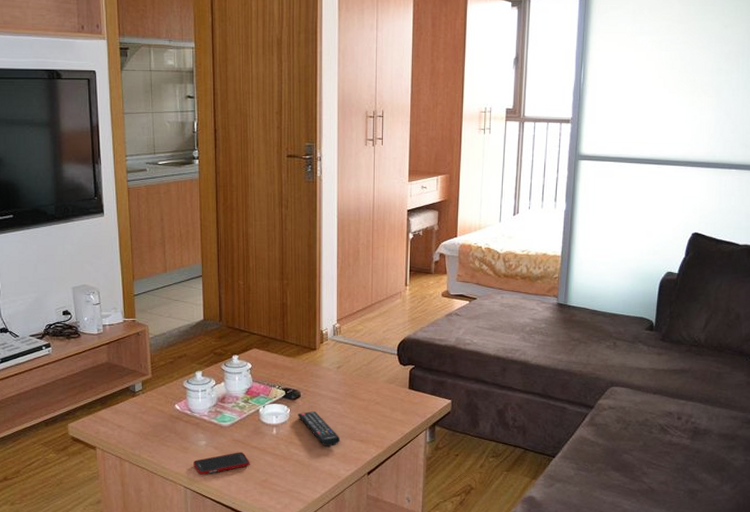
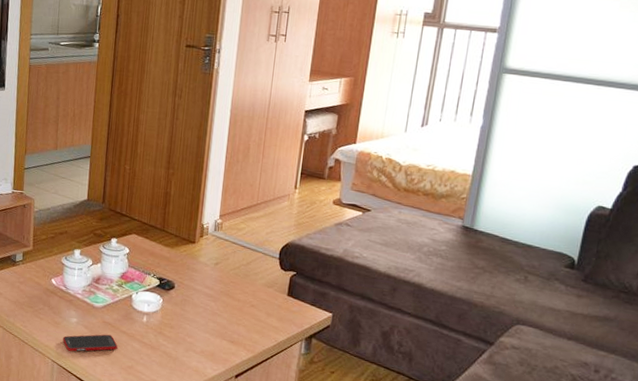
remote control: present [298,411,341,446] -> none [169,304,211,343]

